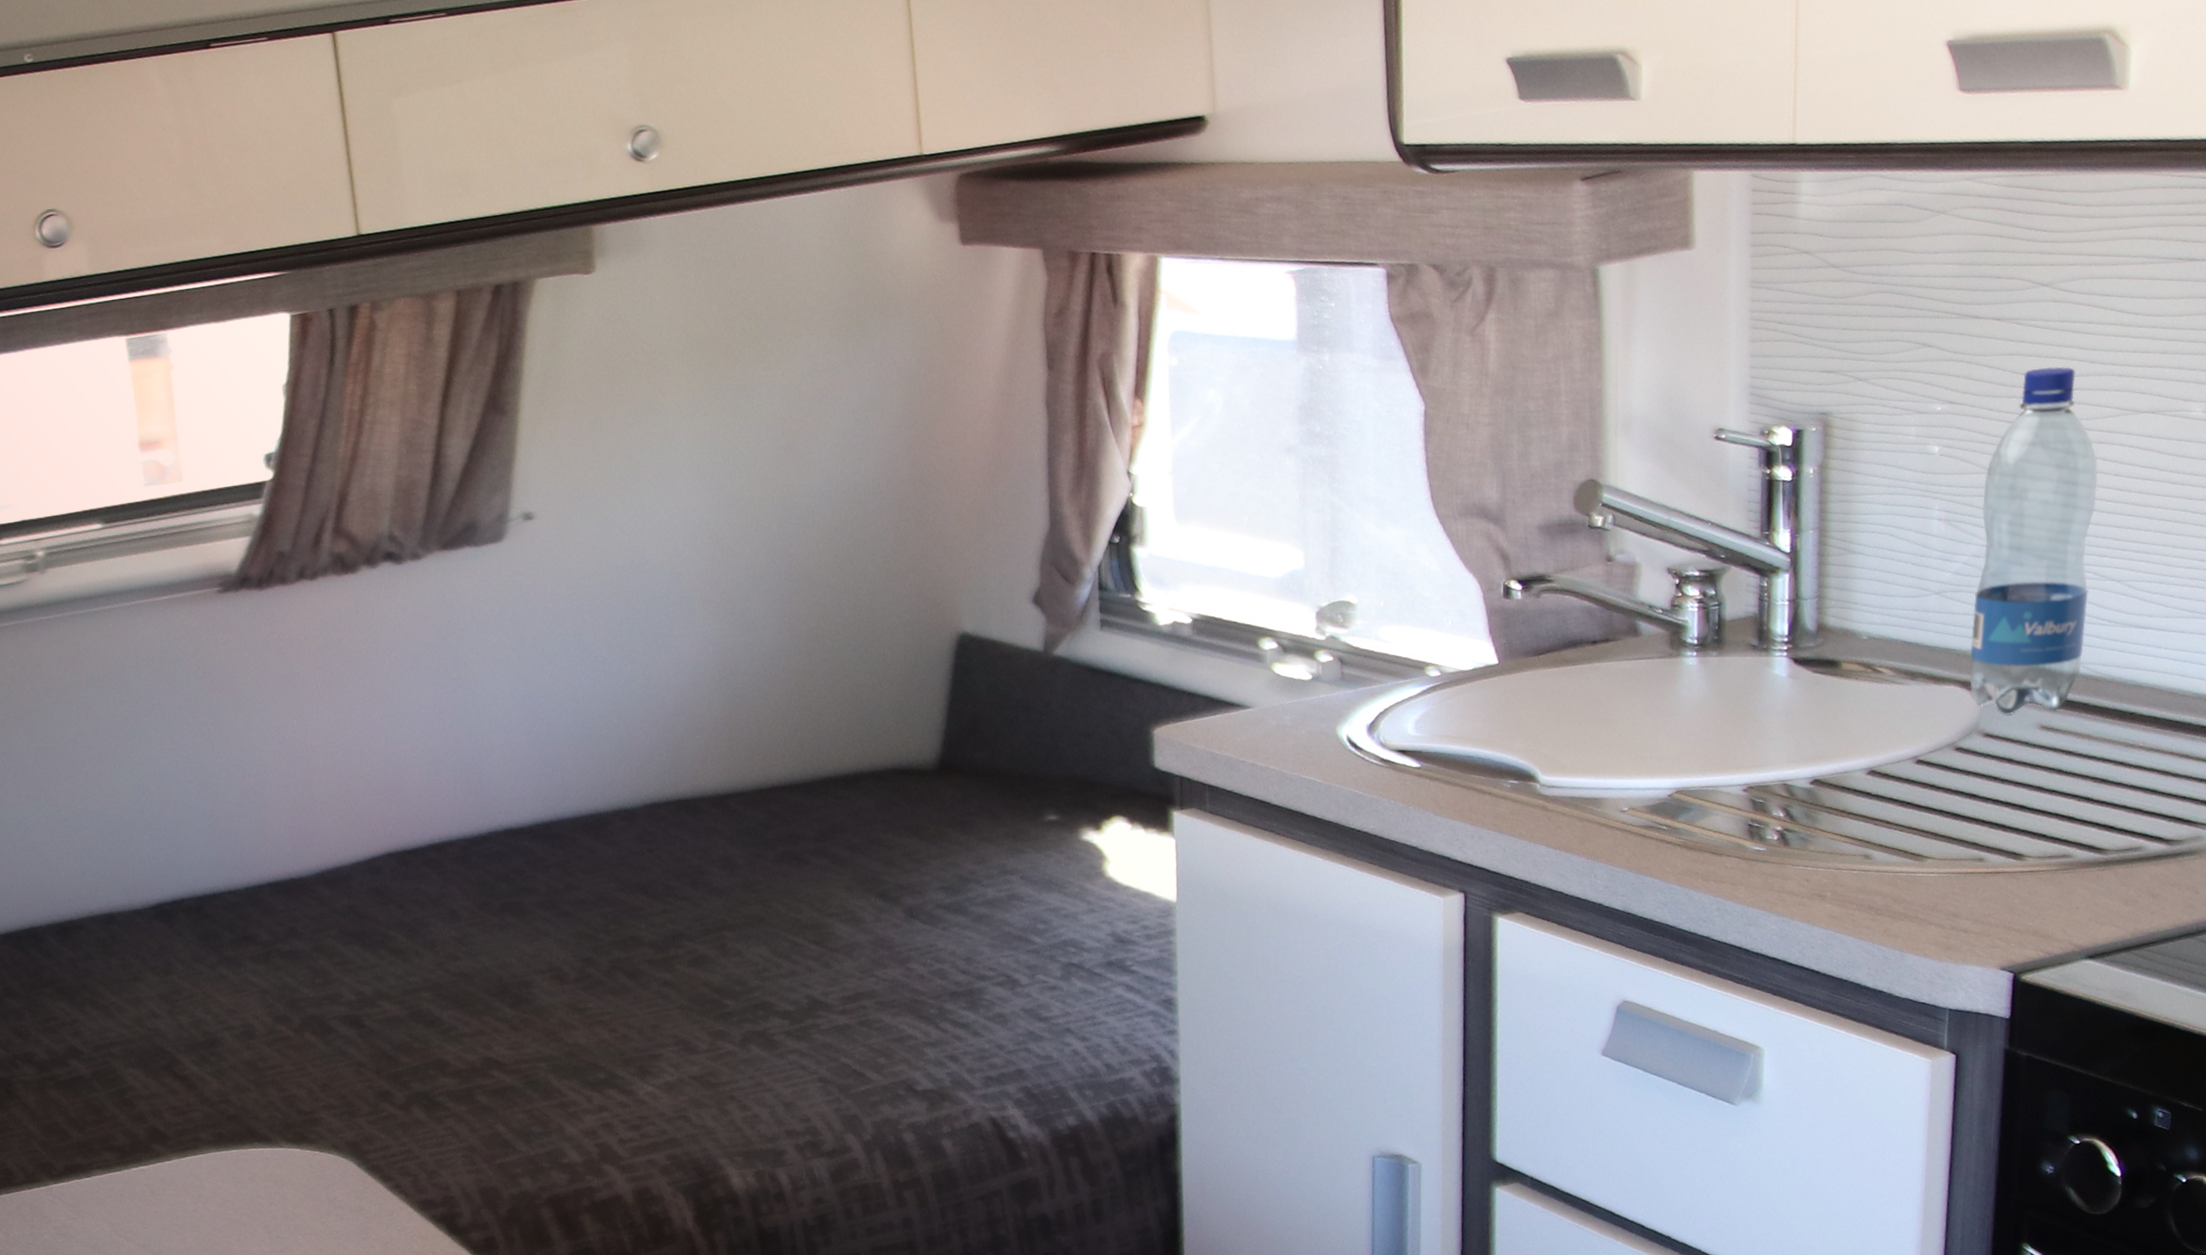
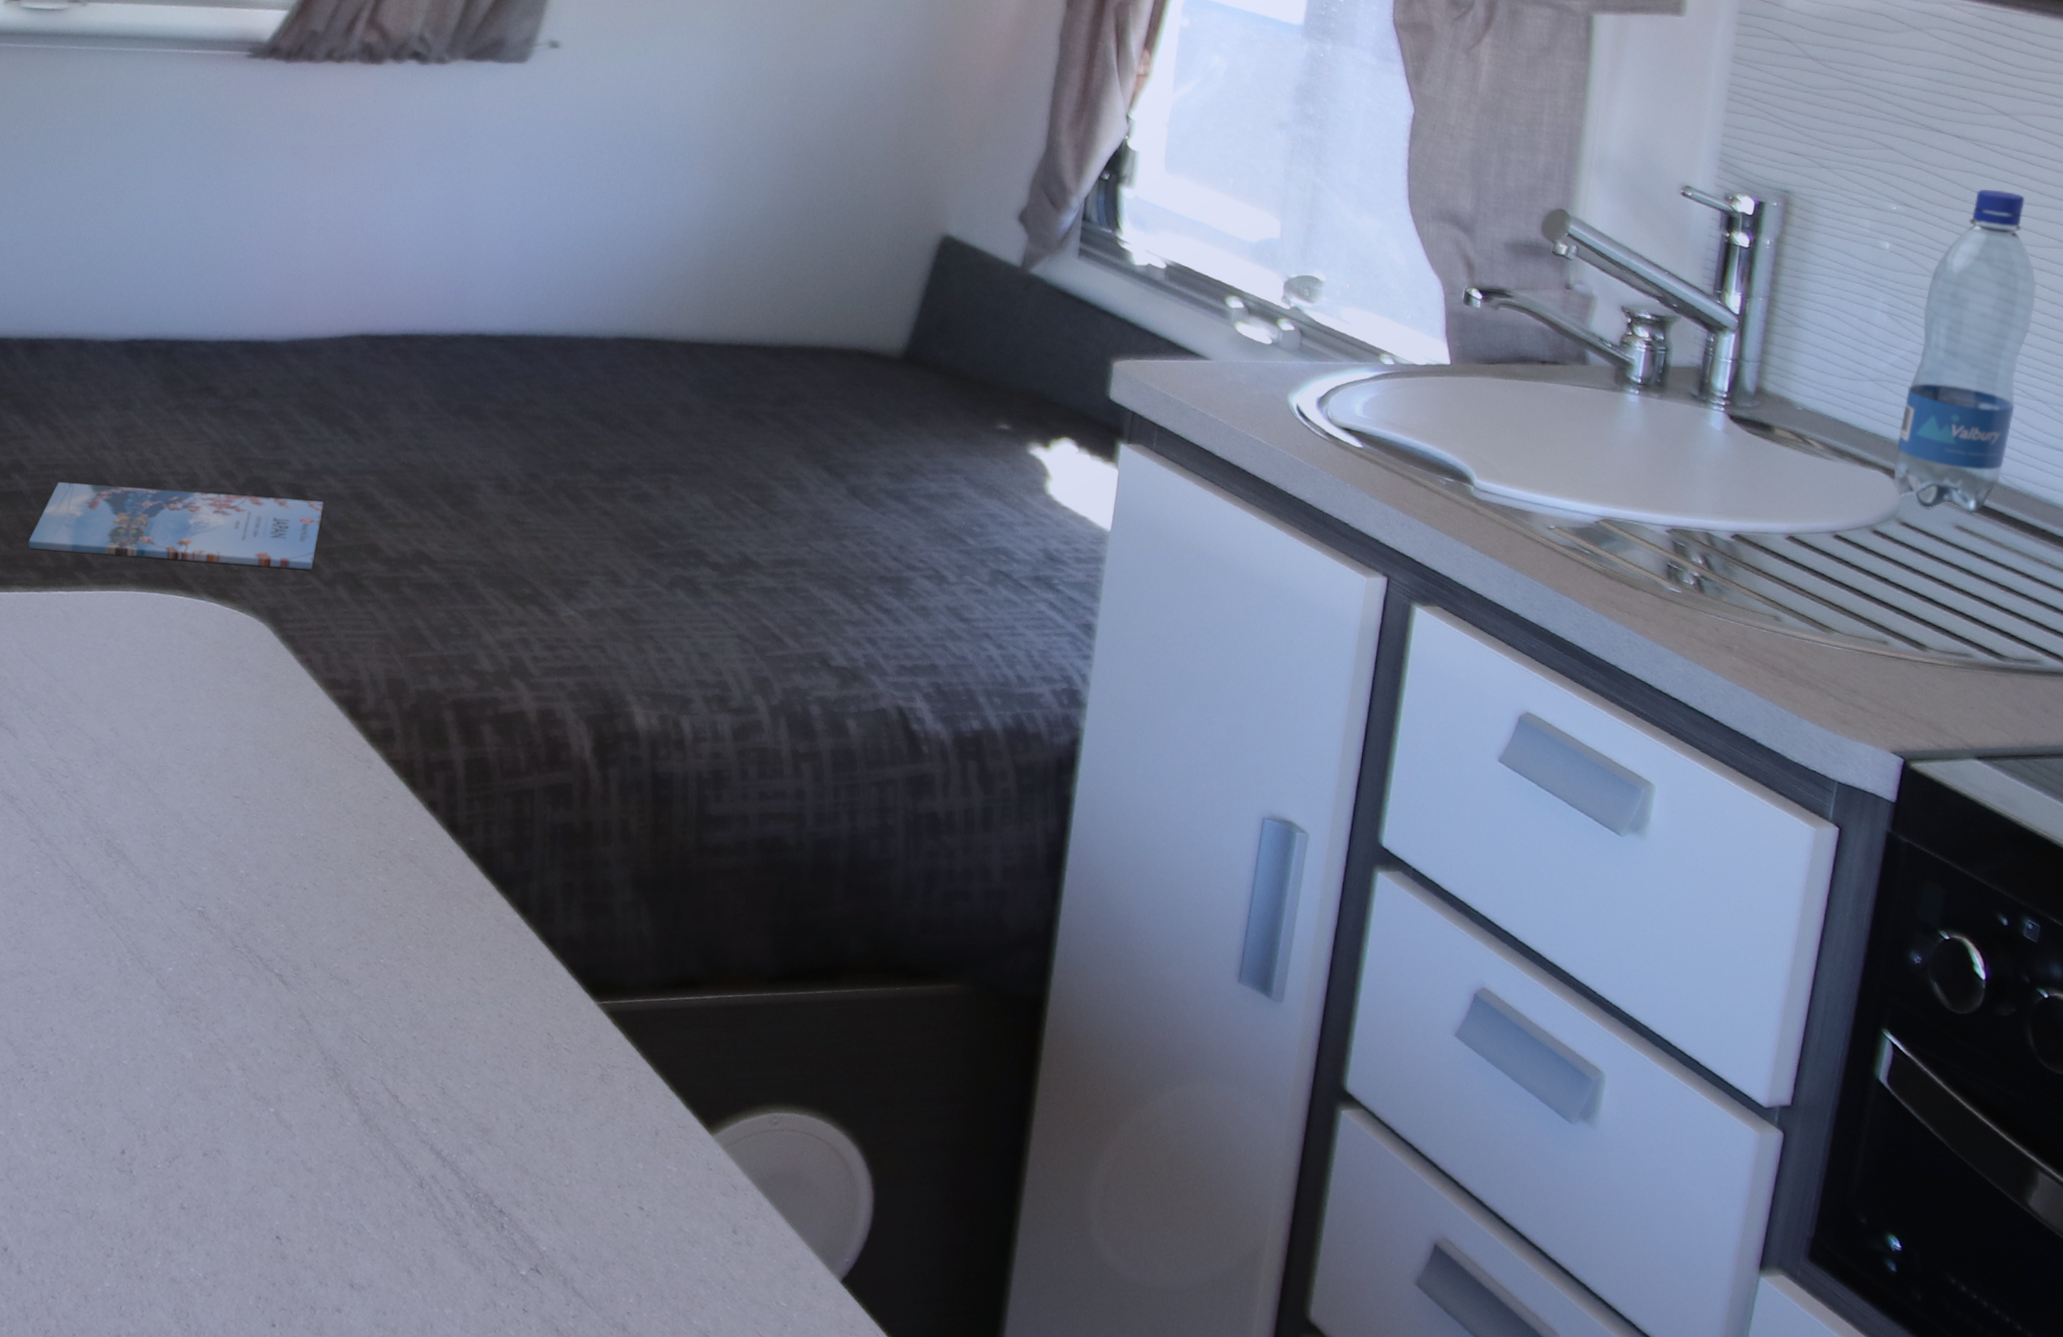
magazine: none [99,1027,385,1131] -> present [28,482,324,570]

